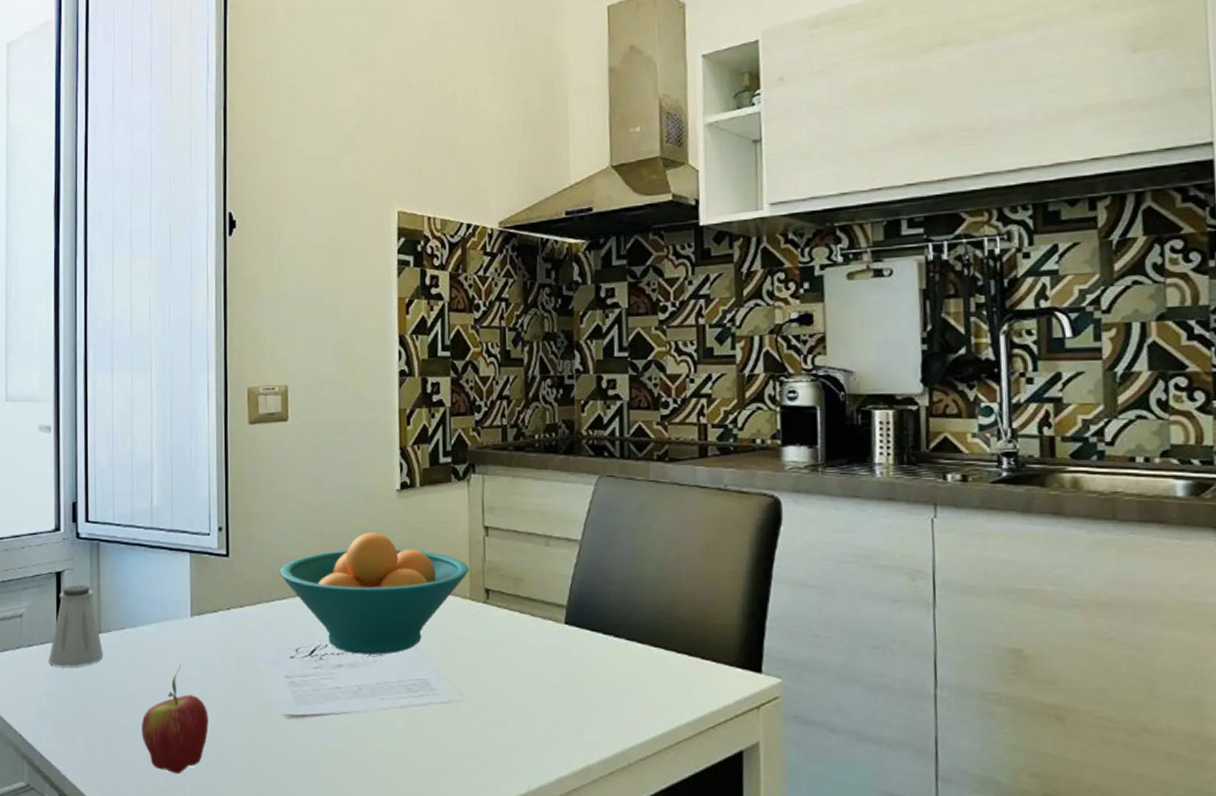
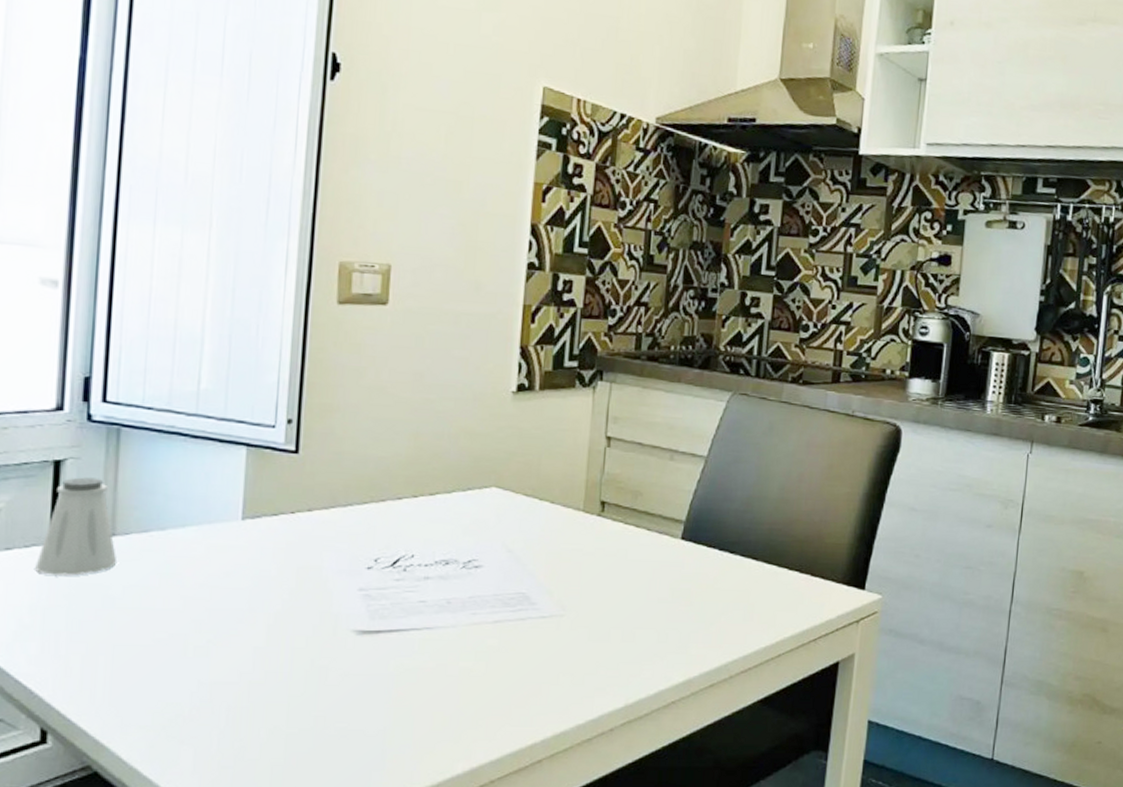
fruit: present [141,664,209,774] -> none [164,574,256,699]
fruit bowl: present [279,532,469,655] -> none [362,435,585,567]

